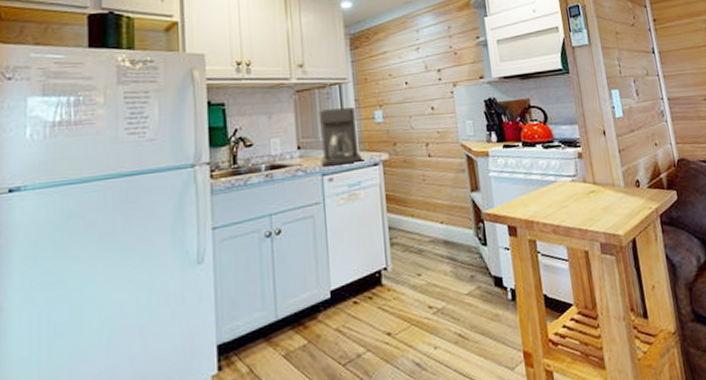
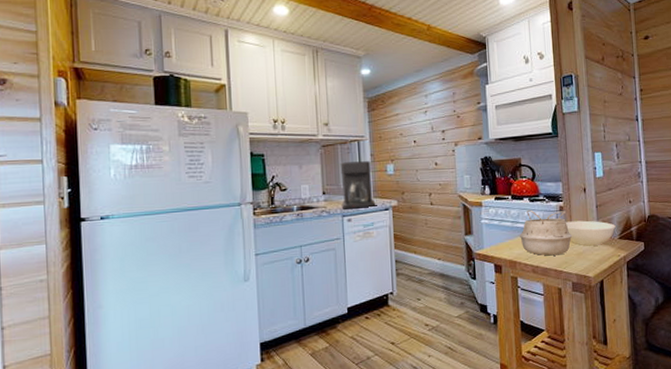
woven basket: none [534,158,596,213] -> present [519,209,573,256]
bowl: none [587,168,643,198] -> present [566,220,616,246]

